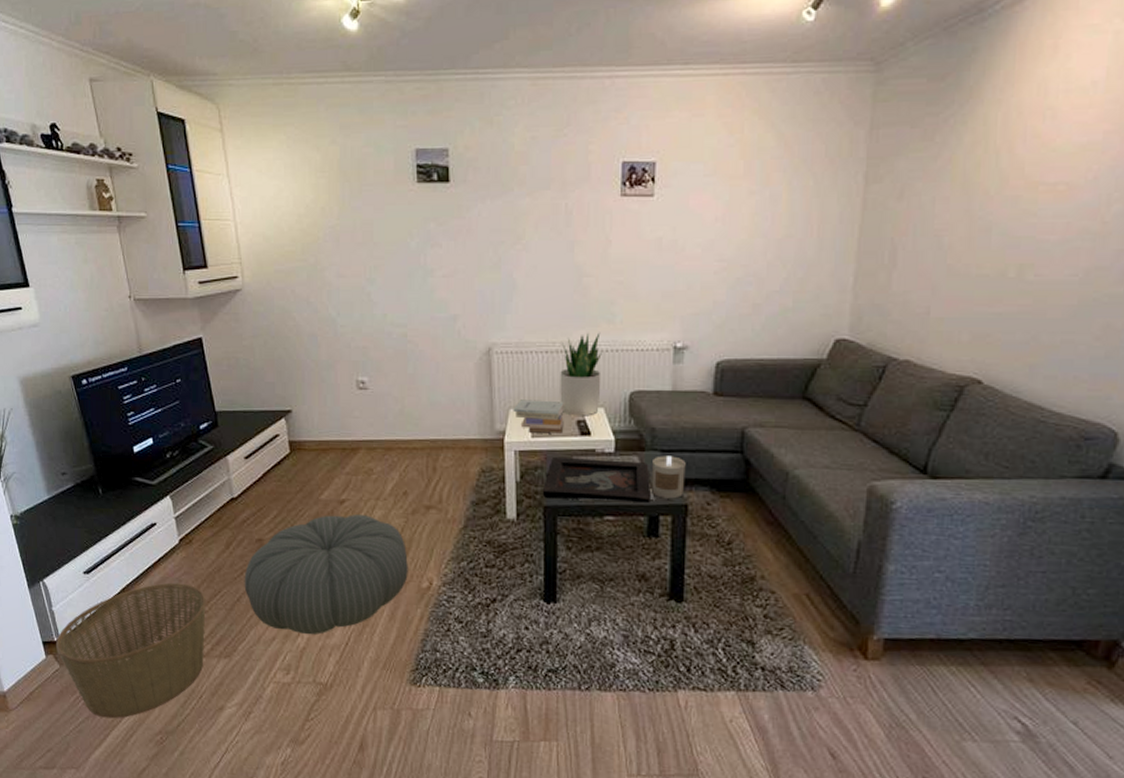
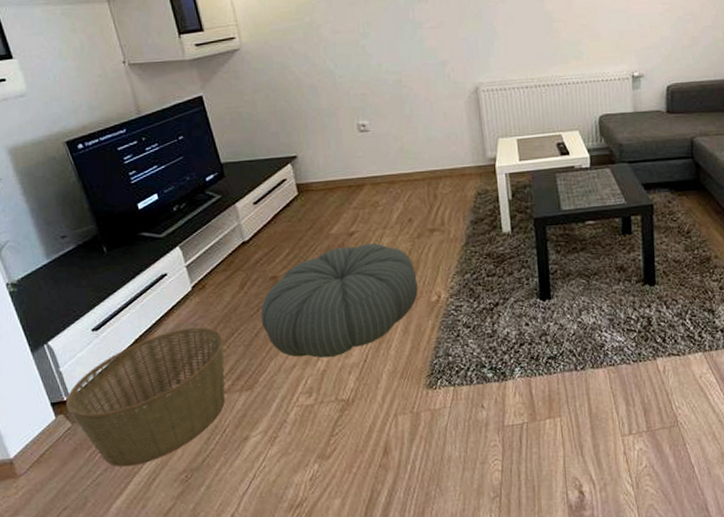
books: present [513,399,564,434] -> none [501,128,546,157]
decorative tray: present [542,458,652,502] -> none [531,173,624,212]
planter: present [560,332,602,416] -> none [539,68,575,140]
candle: present [652,455,686,499] -> none [622,165,650,202]

